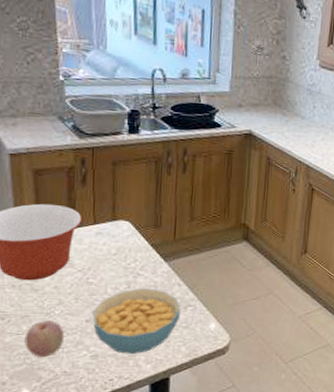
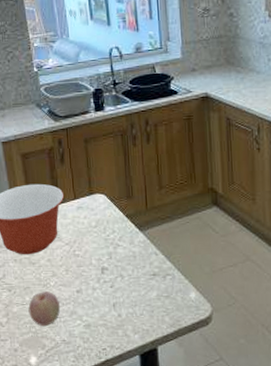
cereal bowl: present [92,289,181,354] -> none [81,259,161,324]

